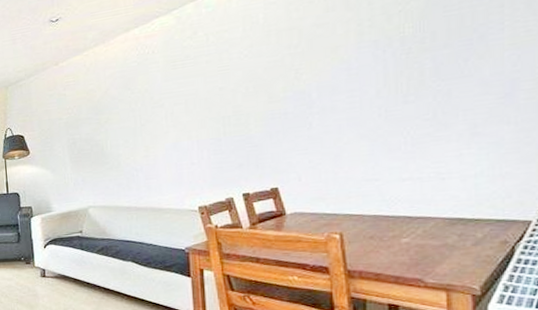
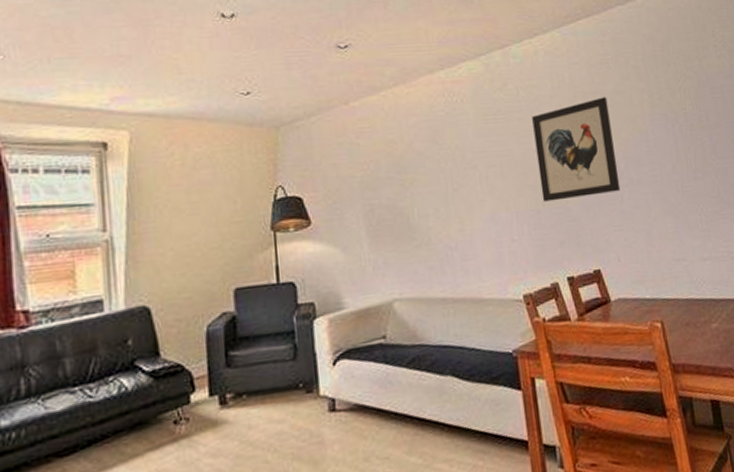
wall art: none [220,31,310,131] -> present [532,97,621,202]

